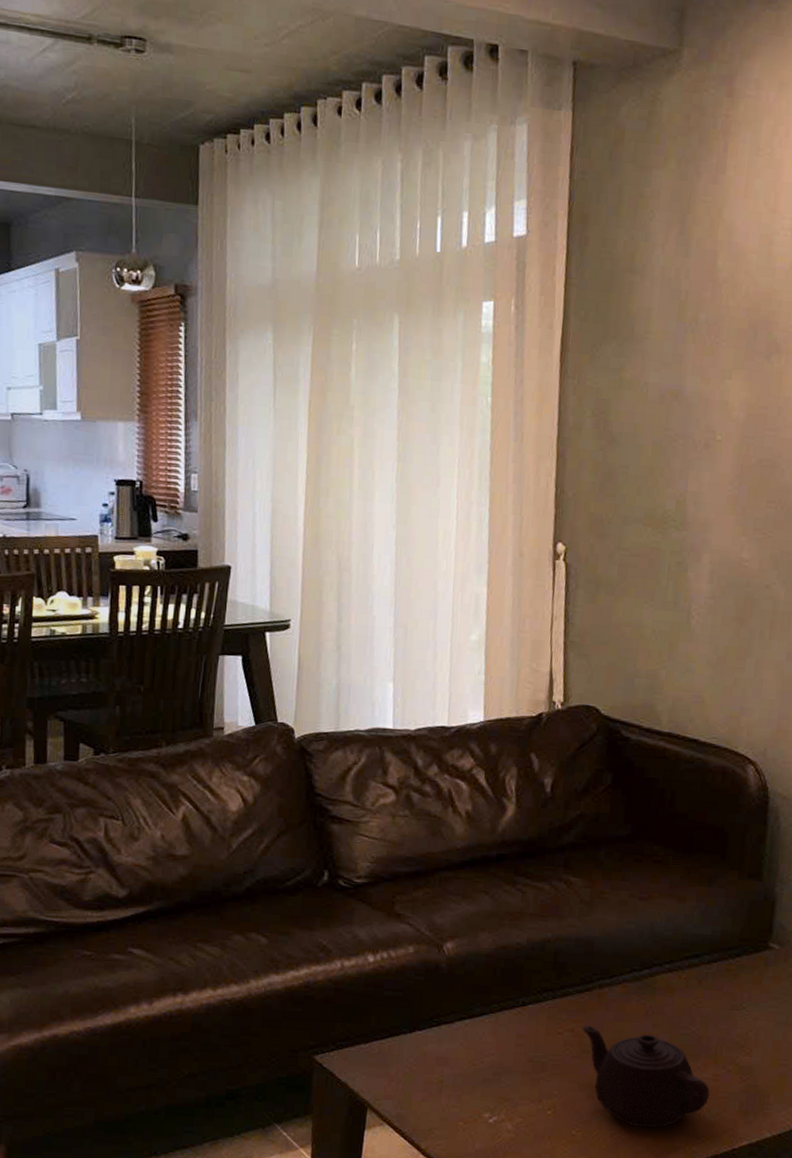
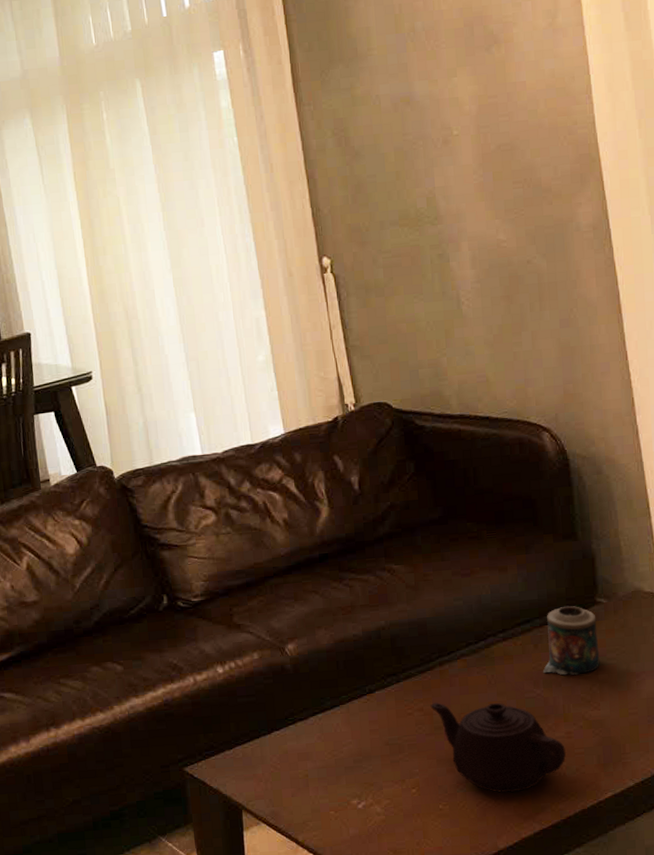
candle: none [702,946,766,1018] -> present [543,605,600,675]

